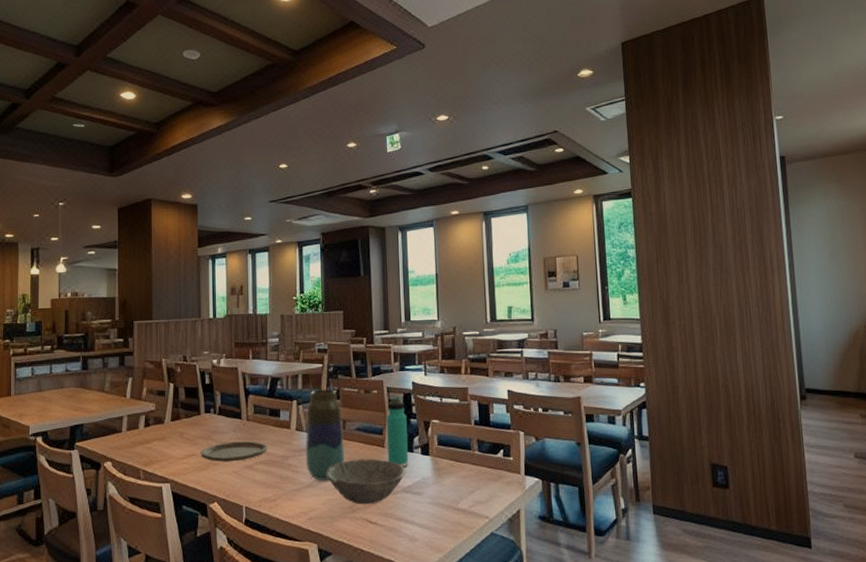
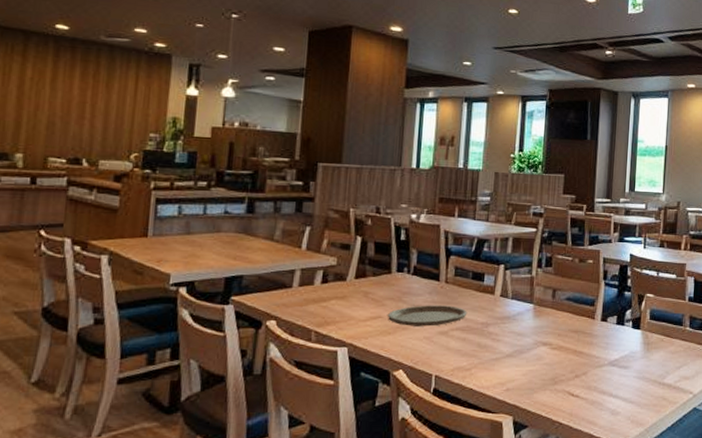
vase: present [305,389,345,481] -> none [508,254,553,351]
bowl: present [326,458,406,505] -> none [530,330,615,377]
thermos bottle: present [386,396,408,467] -> none [596,267,621,340]

